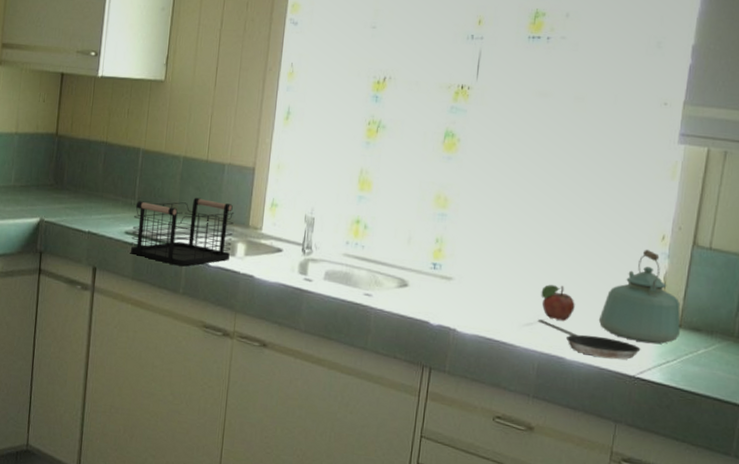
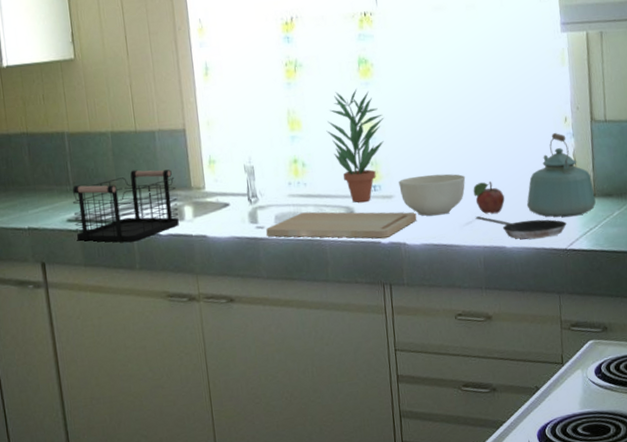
cutting board: none [313,274,474,320] -> present [266,211,417,239]
potted plant: none [396,160,460,278] -> present [326,88,384,203]
bowl: none [461,263,536,310] -> present [398,174,466,216]

